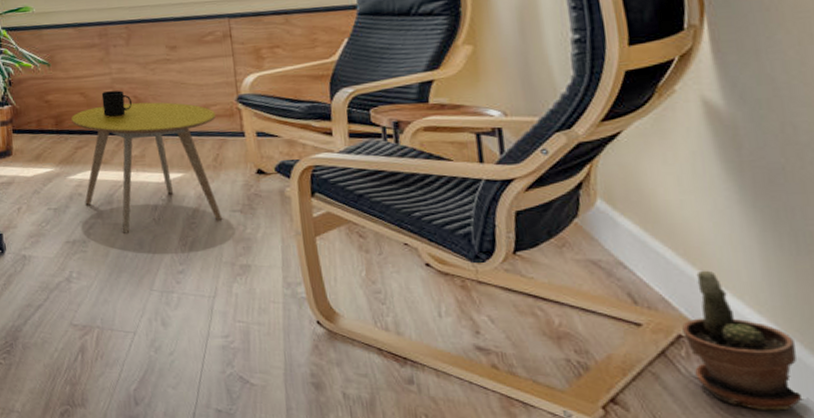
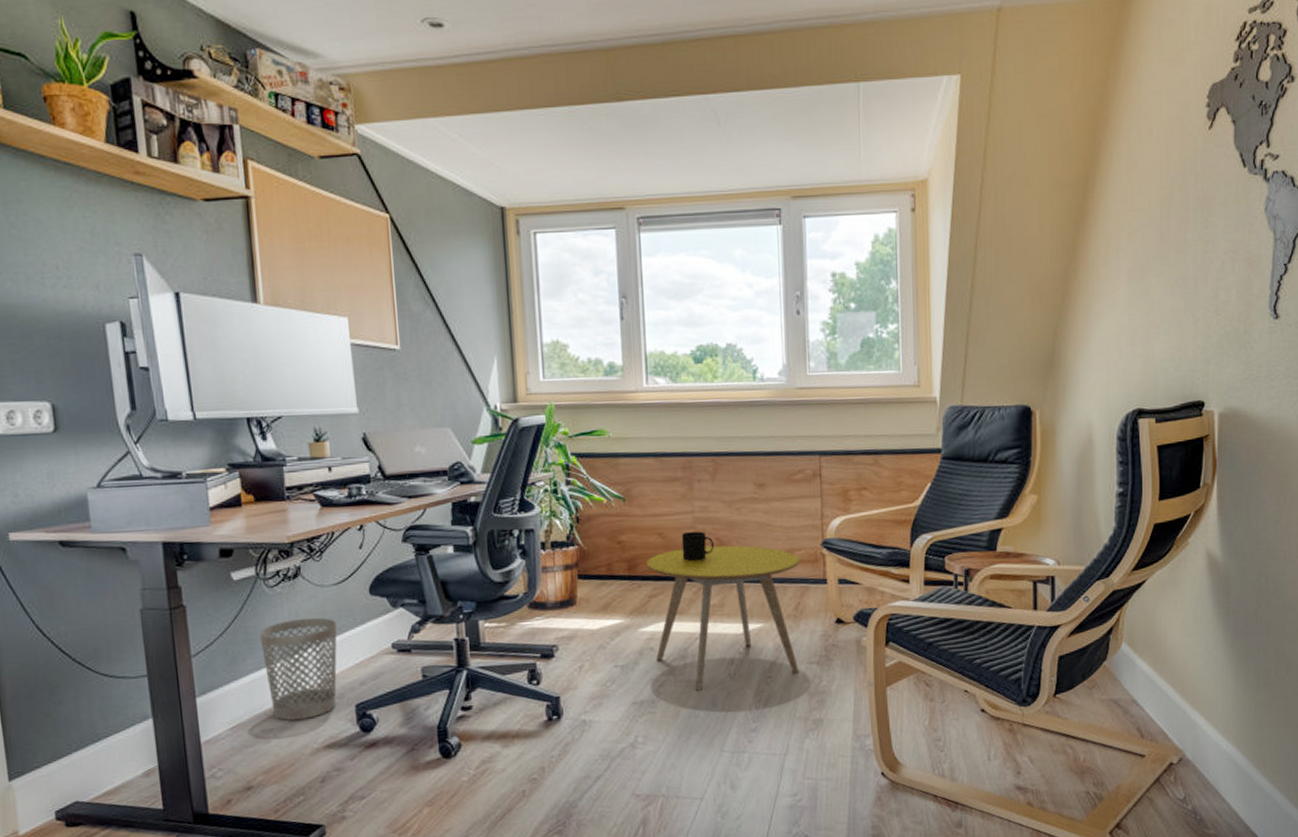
potted plant: present [682,270,803,411] -> none [1174,704,1249,823]

